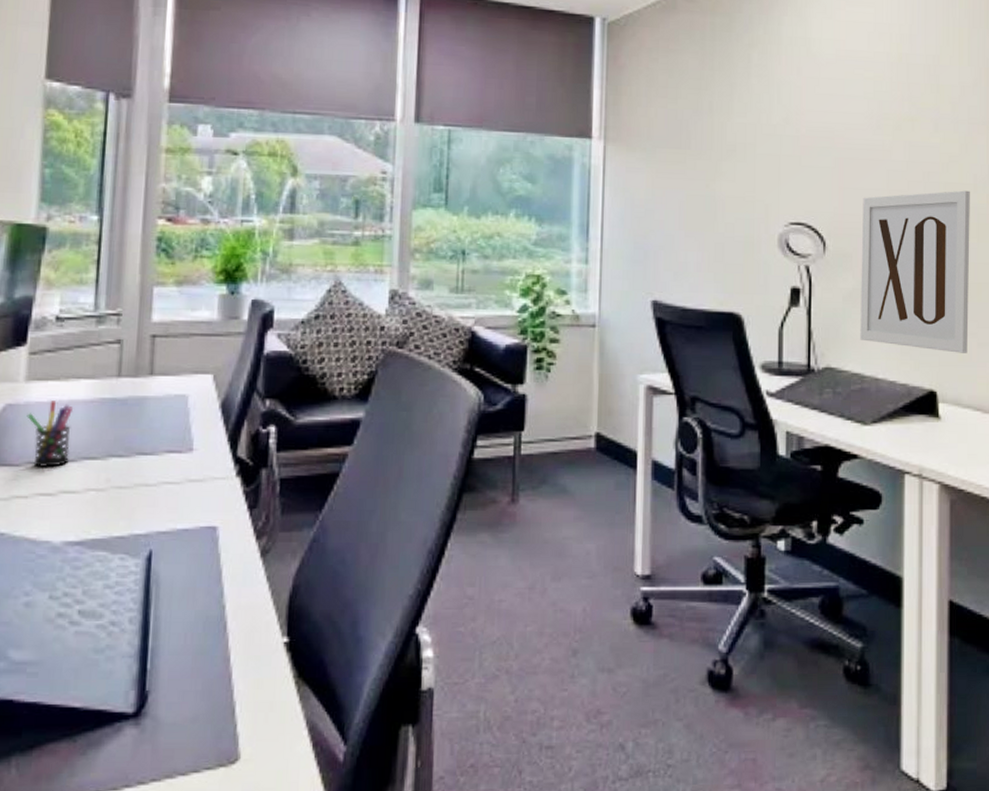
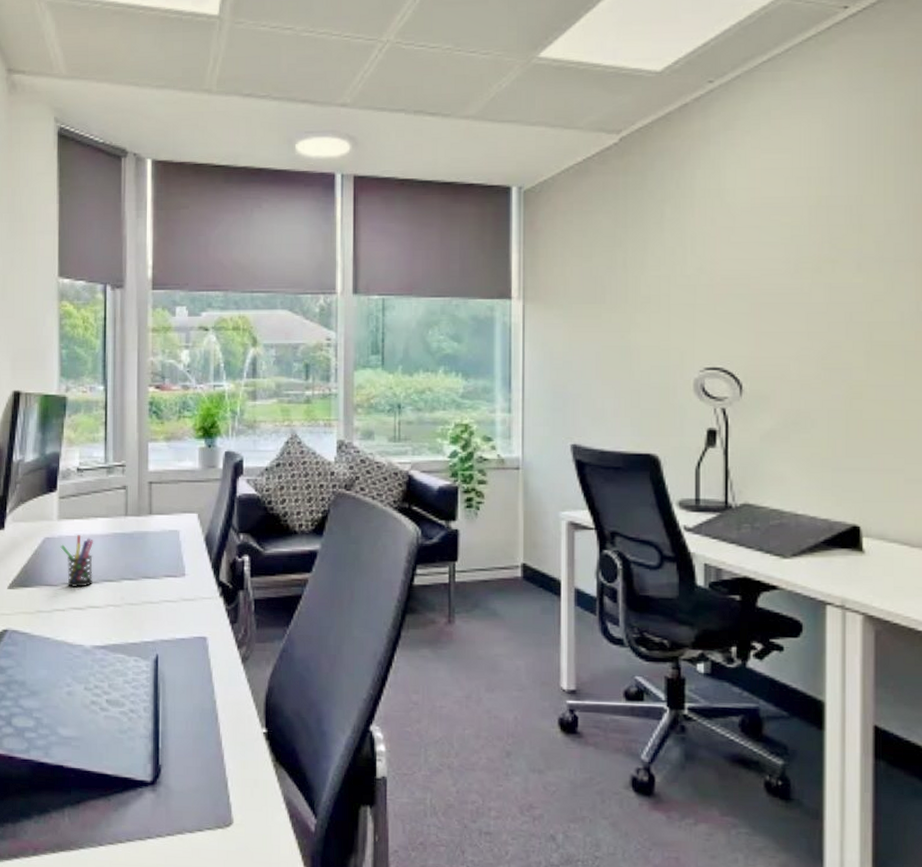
wall art: present [860,190,970,353] -> none [779,328,896,489]

